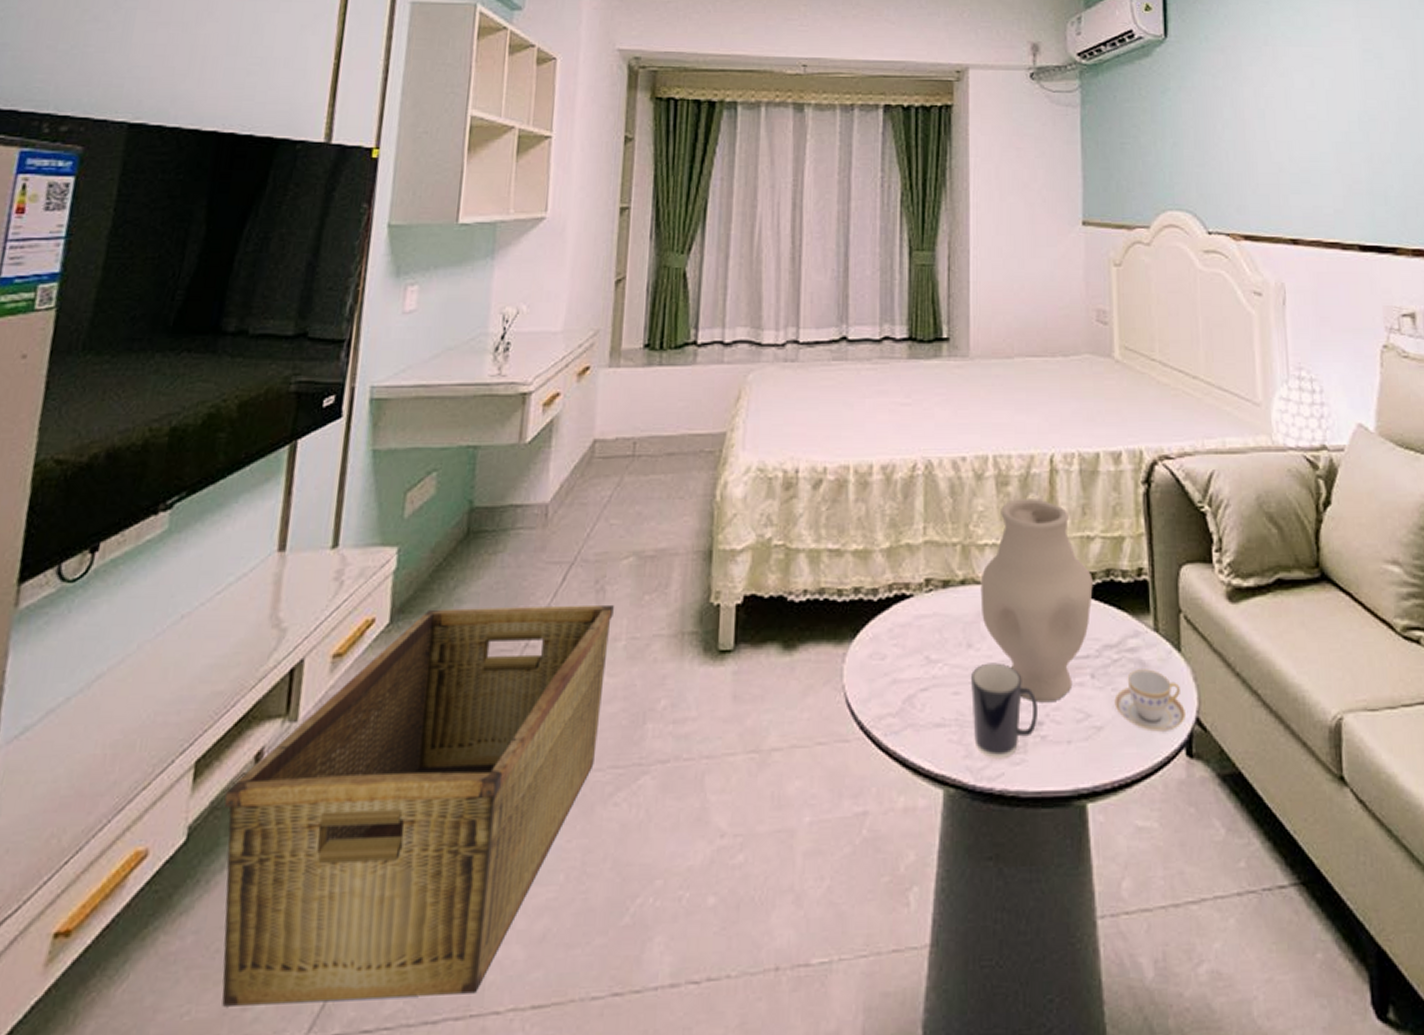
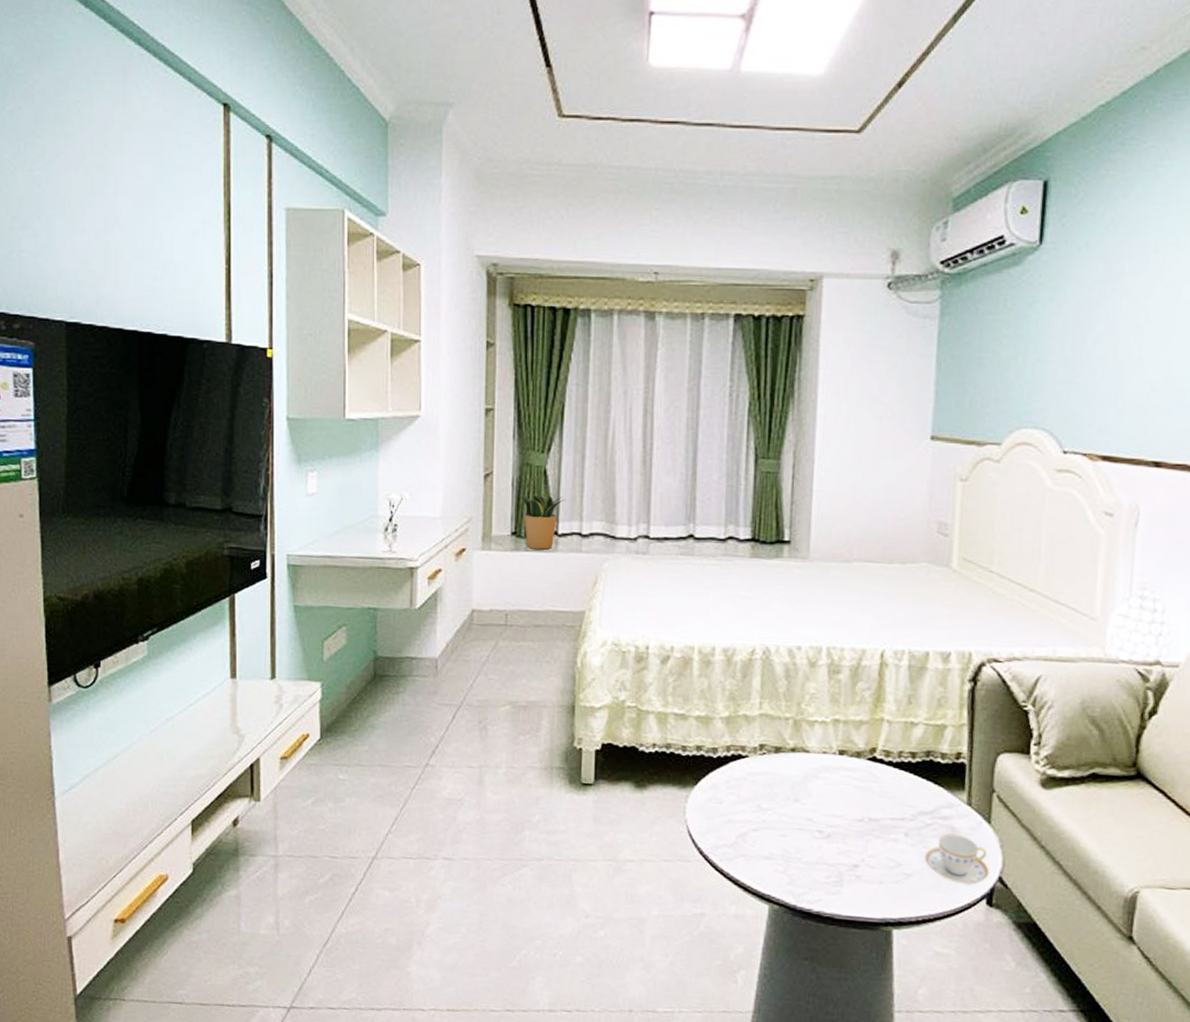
hamper: present [222,604,614,1007] -> none [215,731,495,996]
potted plant: none [650,297,707,363] -> present [515,491,566,550]
mug: present [971,662,1037,760] -> none [796,815,855,889]
vase: present [980,499,1093,703] -> none [808,685,913,851]

